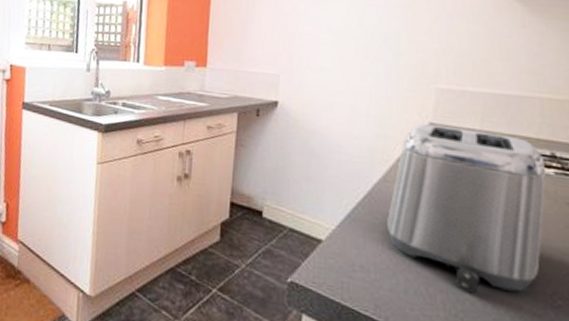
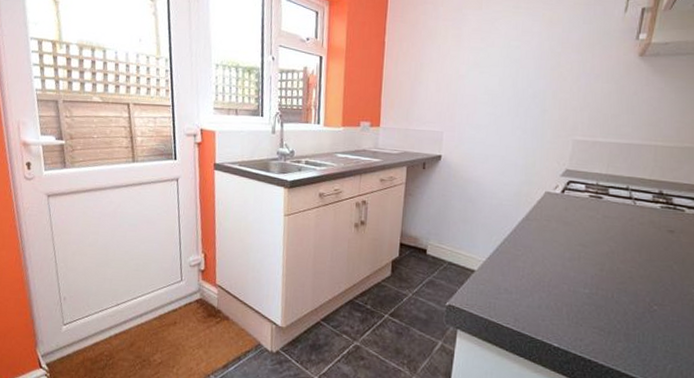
toaster: present [387,124,546,294] -> none [527,170,654,305]

